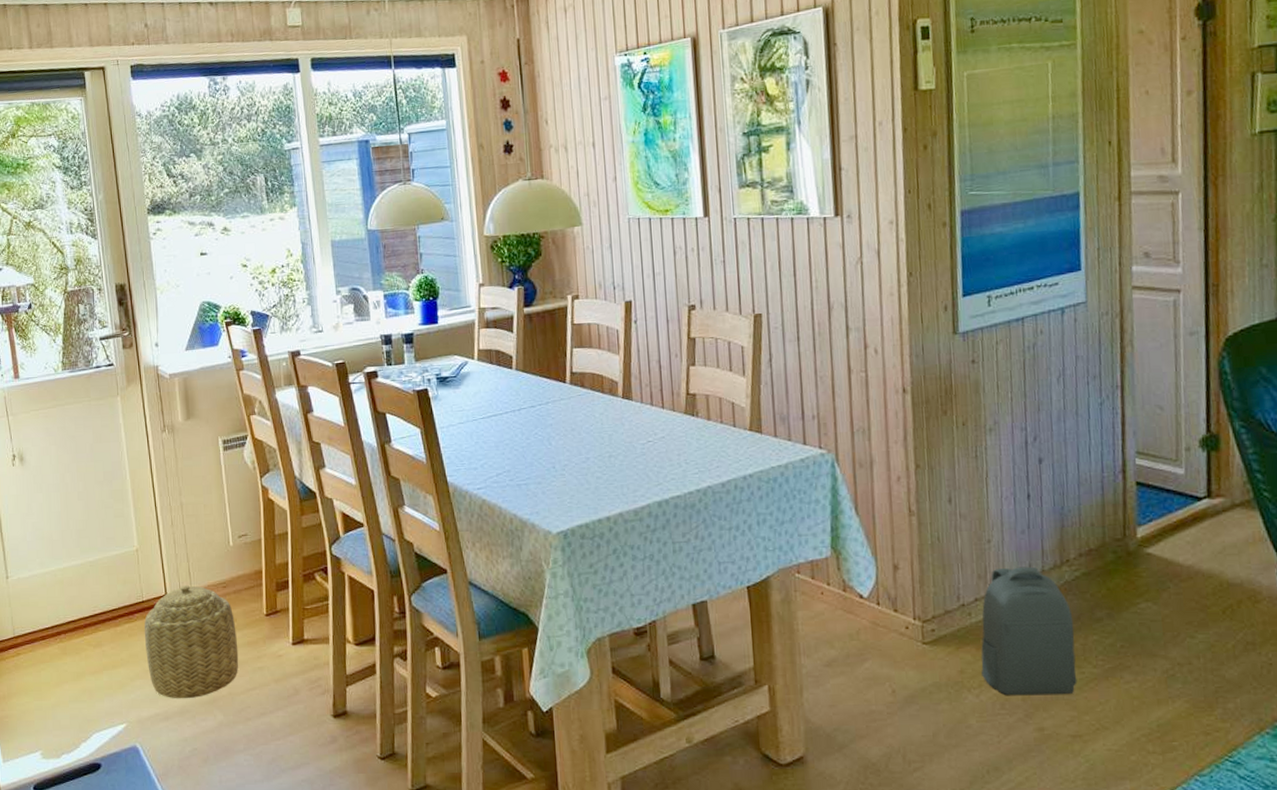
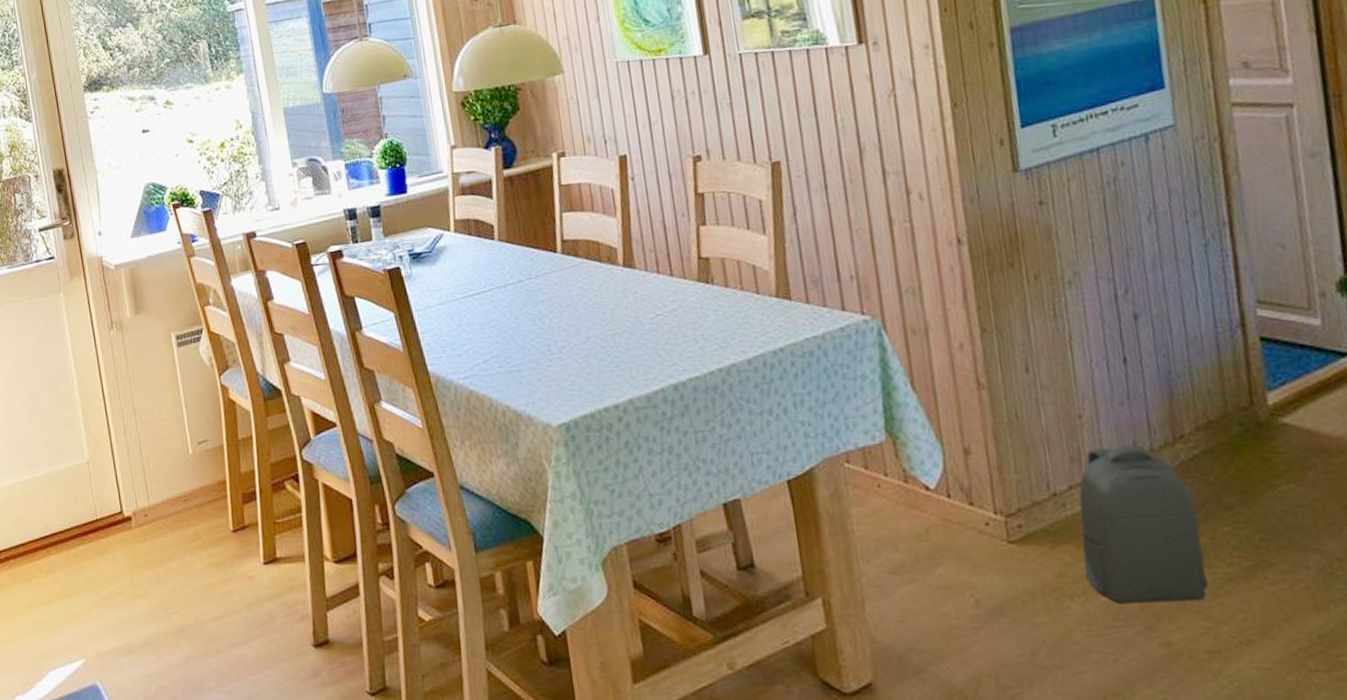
basket: present [144,585,239,699] -> none [99,500,206,630]

